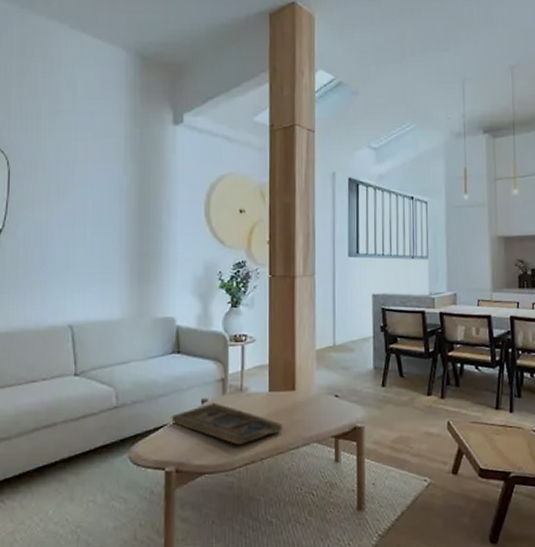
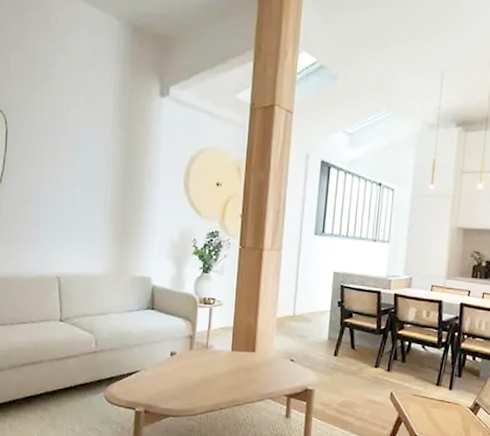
decorative tray: present [171,402,282,446] -> none [143,356,241,395]

